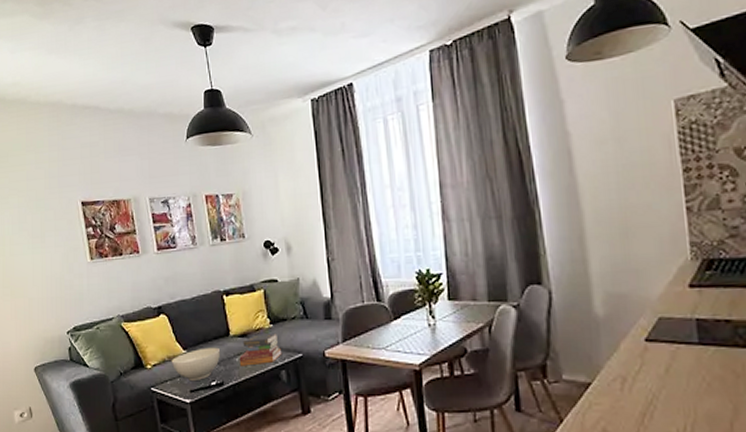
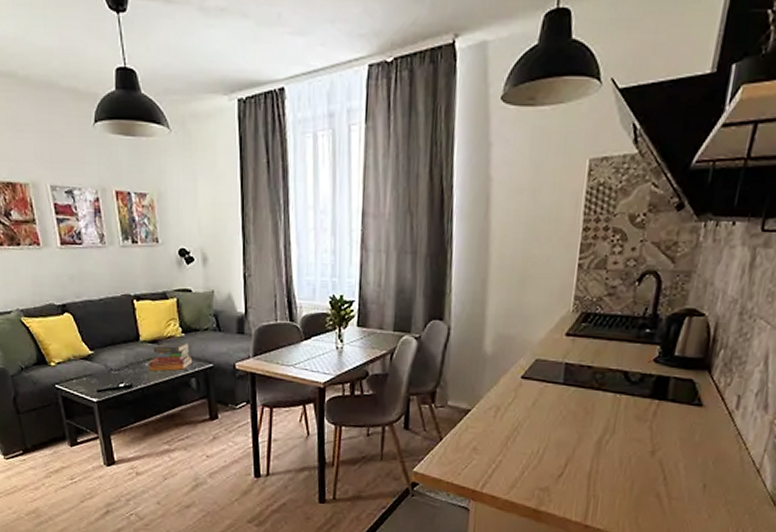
bowl: present [171,347,221,382] -> none [77,350,130,382]

